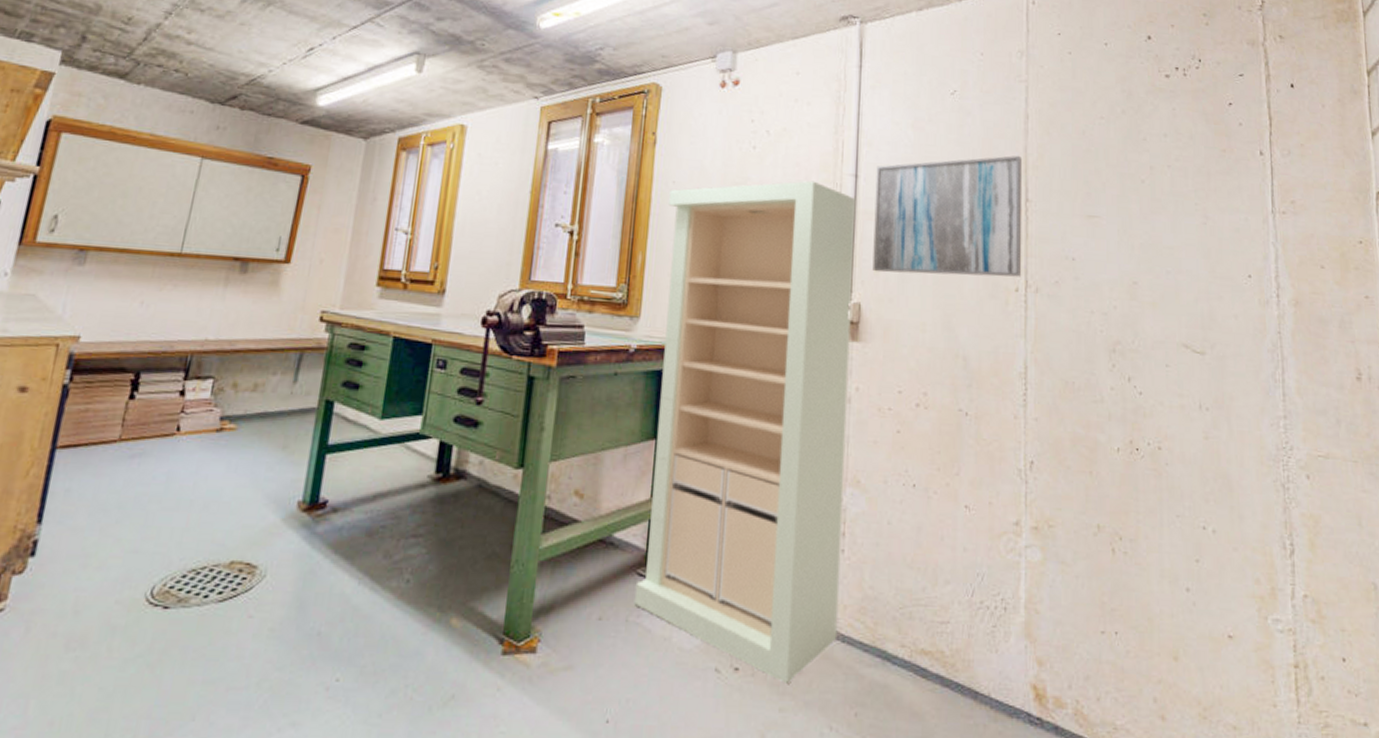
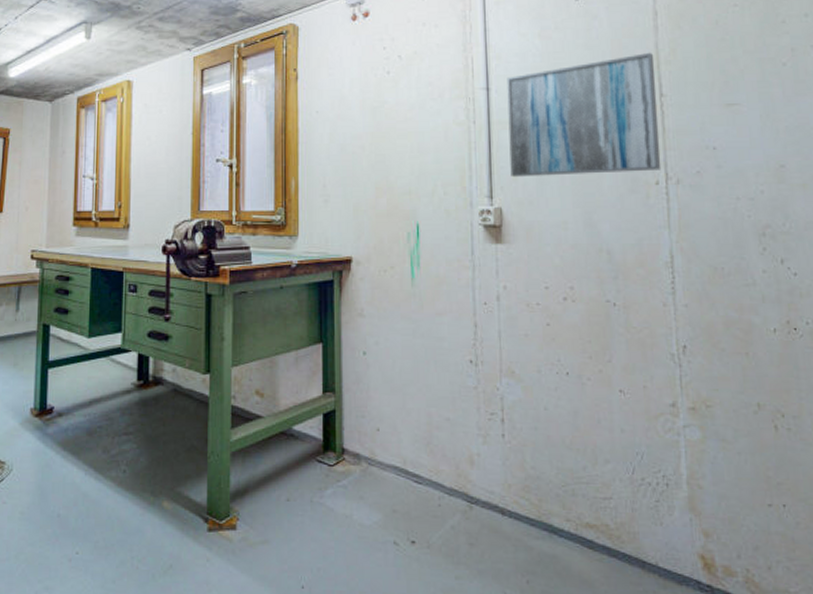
storage cabinet: present [634,180,856,683] -> none [314,98,505,554]

